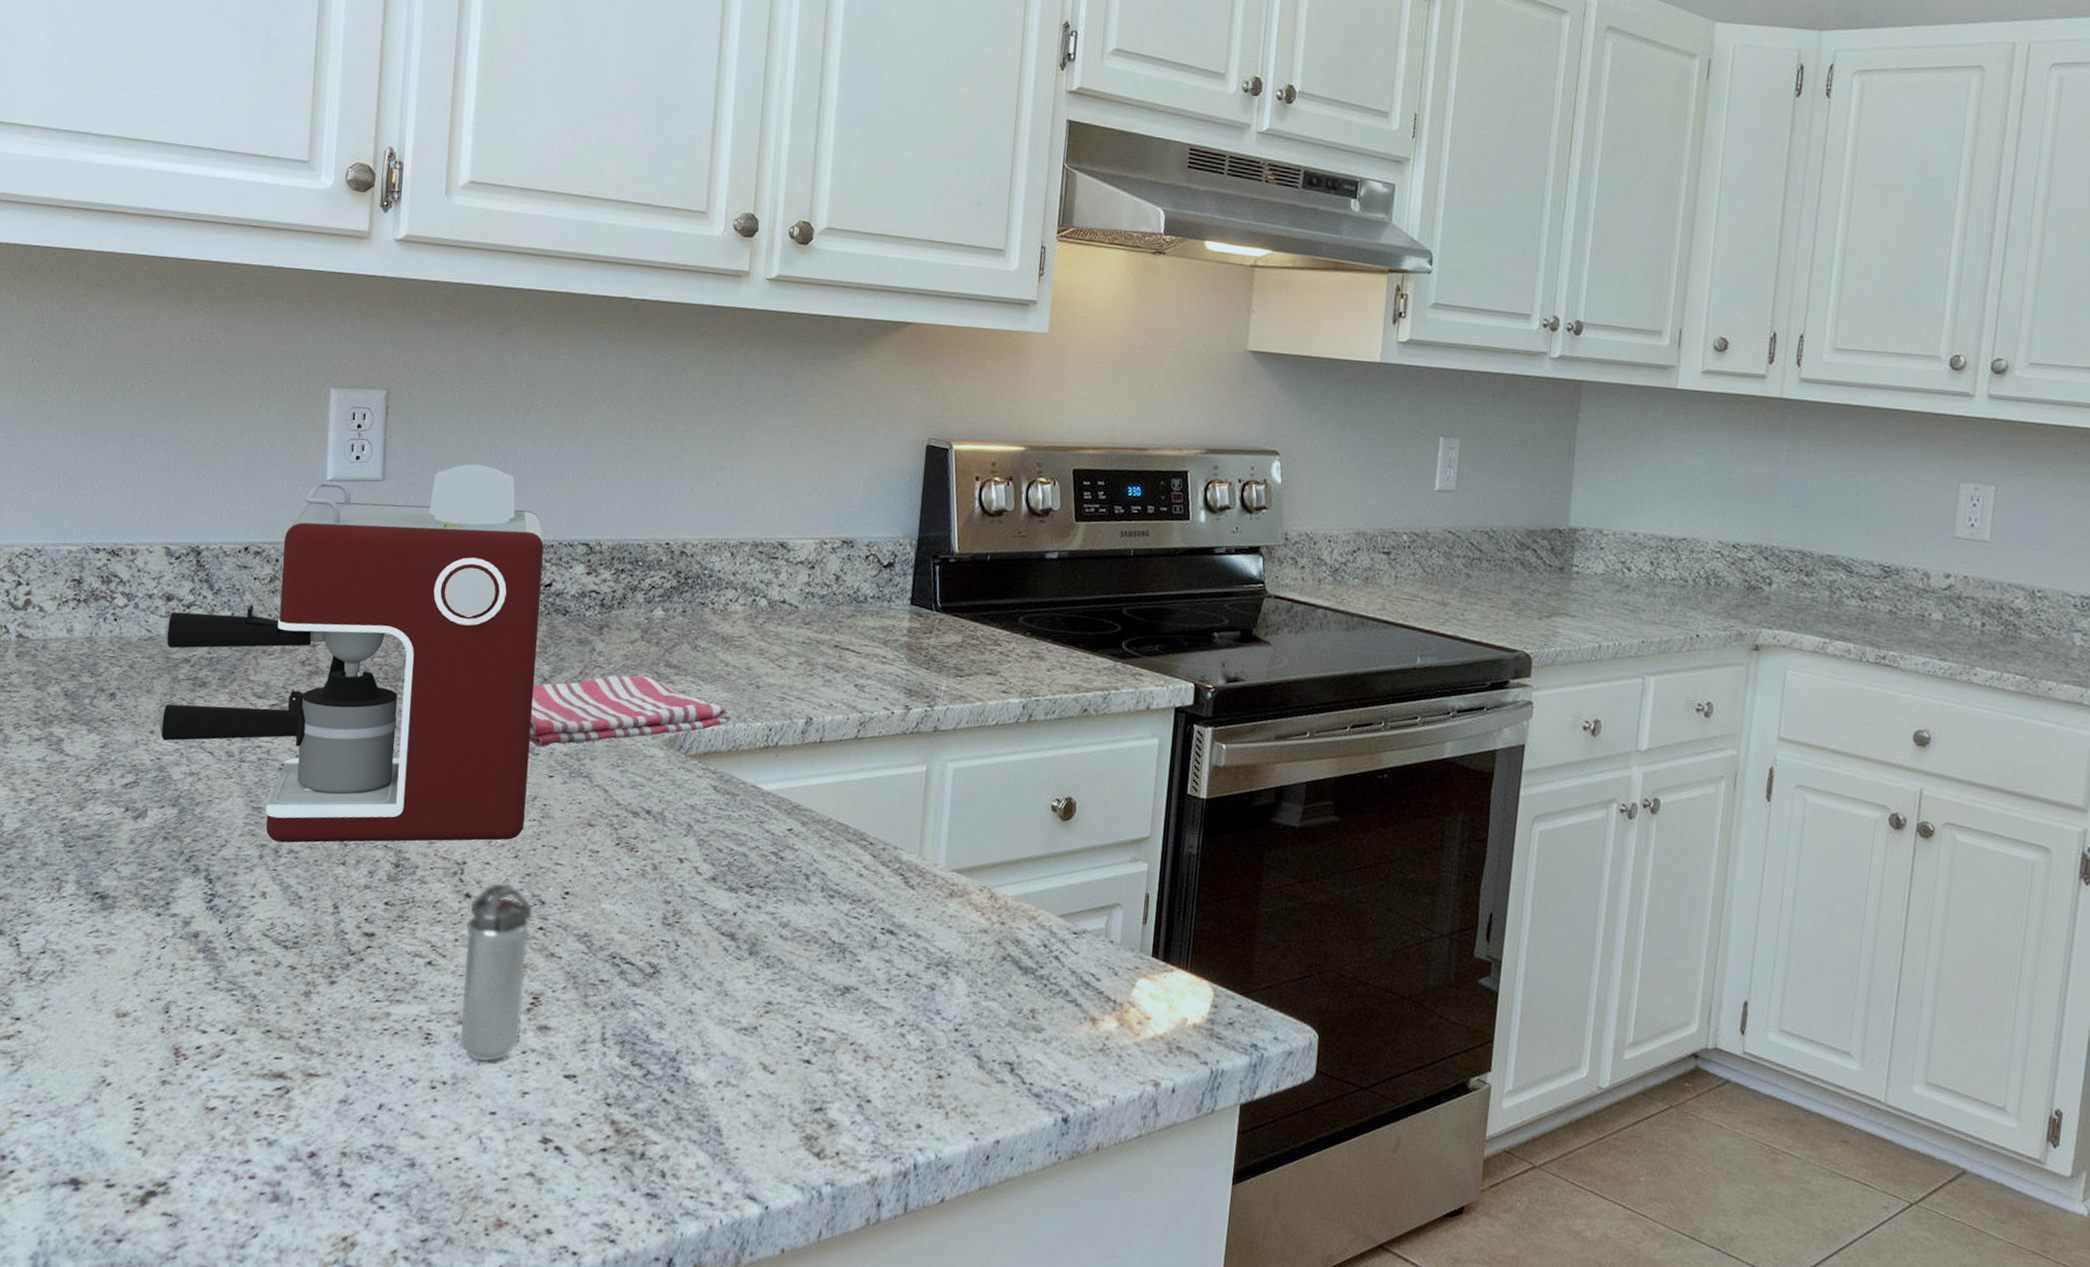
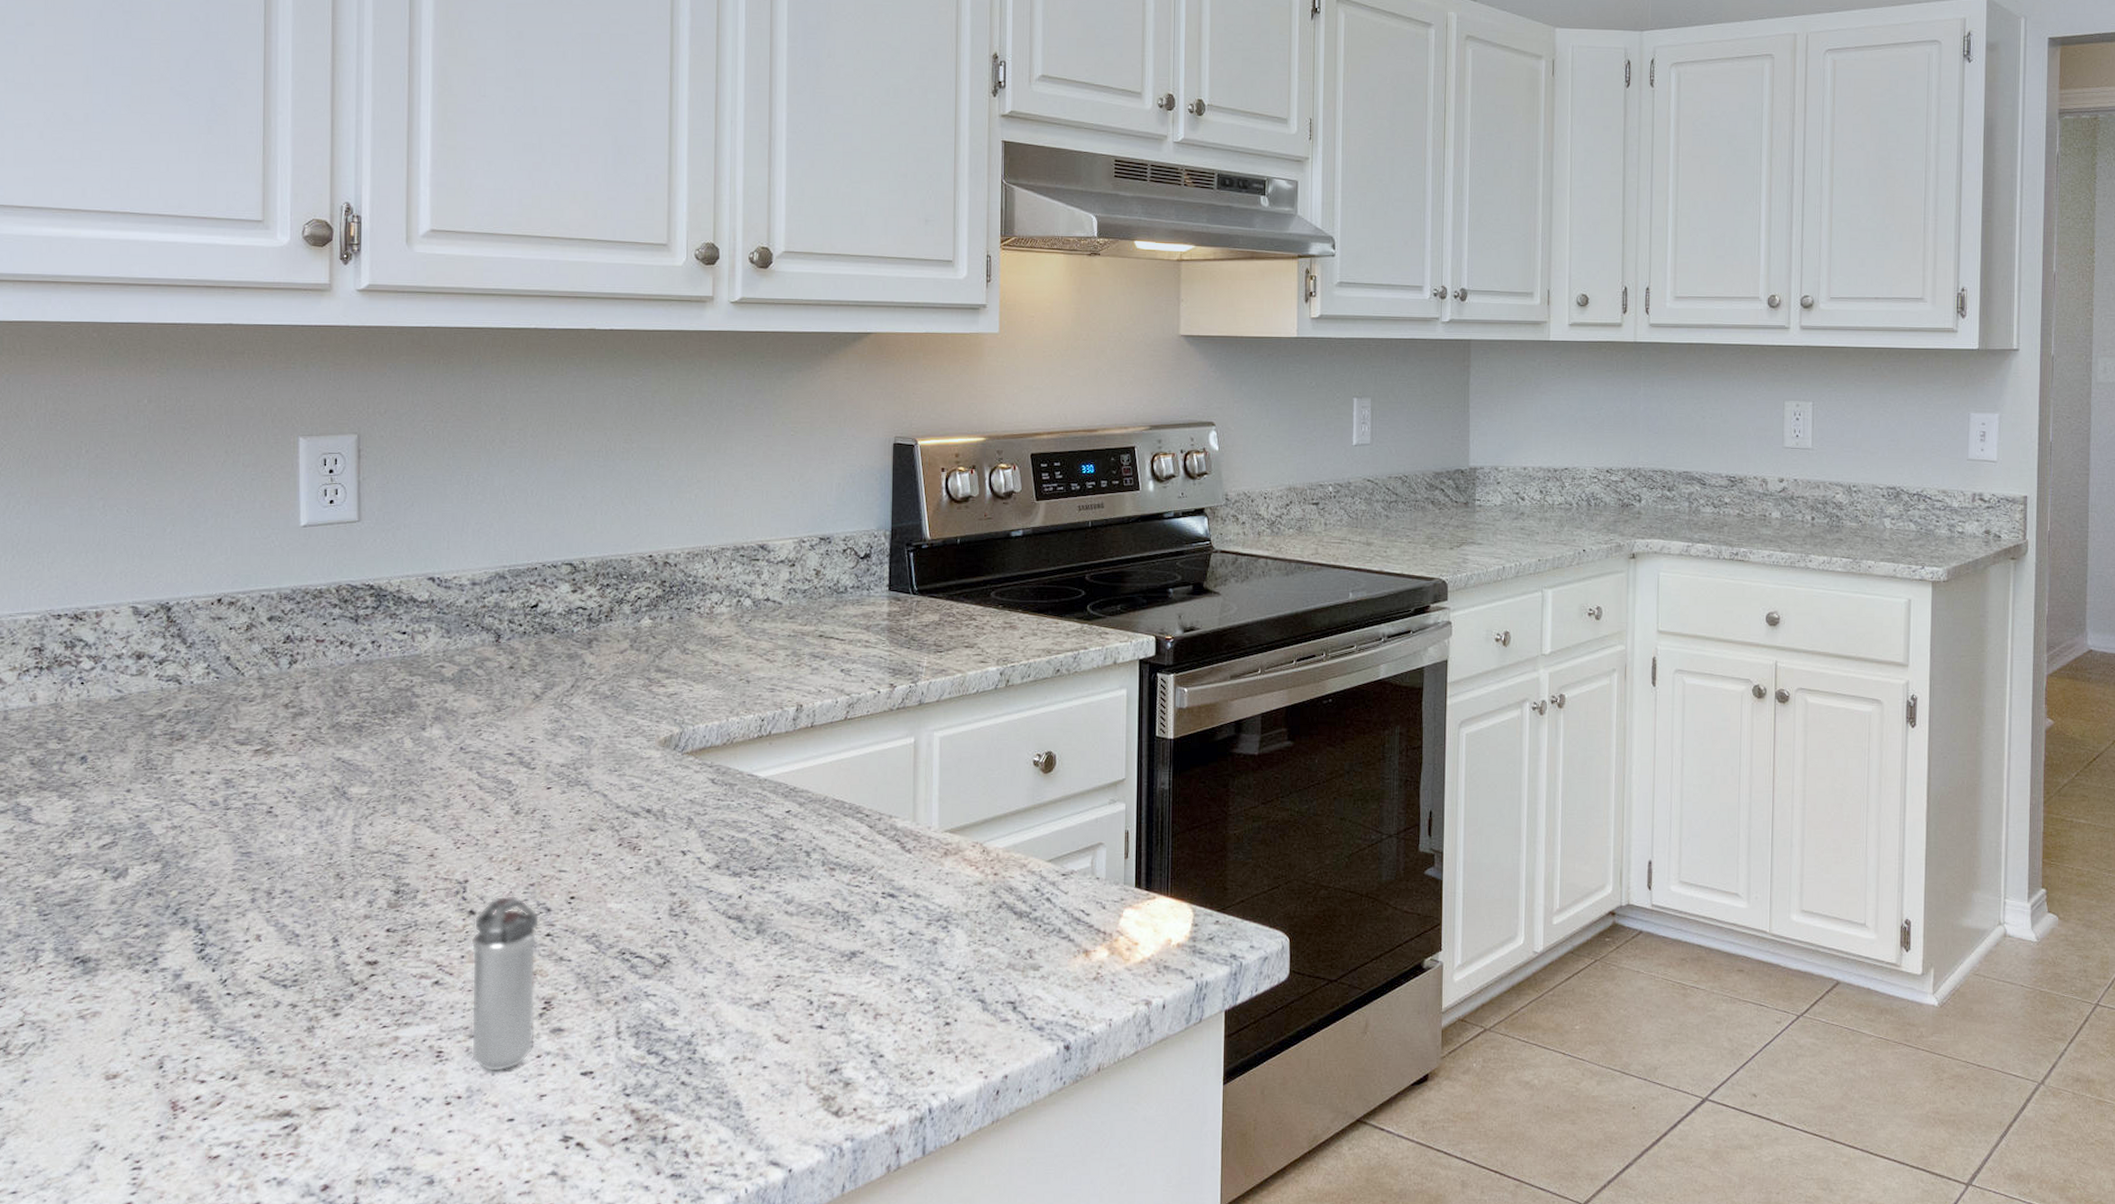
coffee maker: present [159,464,544,843] -> none [136,498,528,884]
dish towel: present [529,675,732,747] -> none [525,683,724,761]

